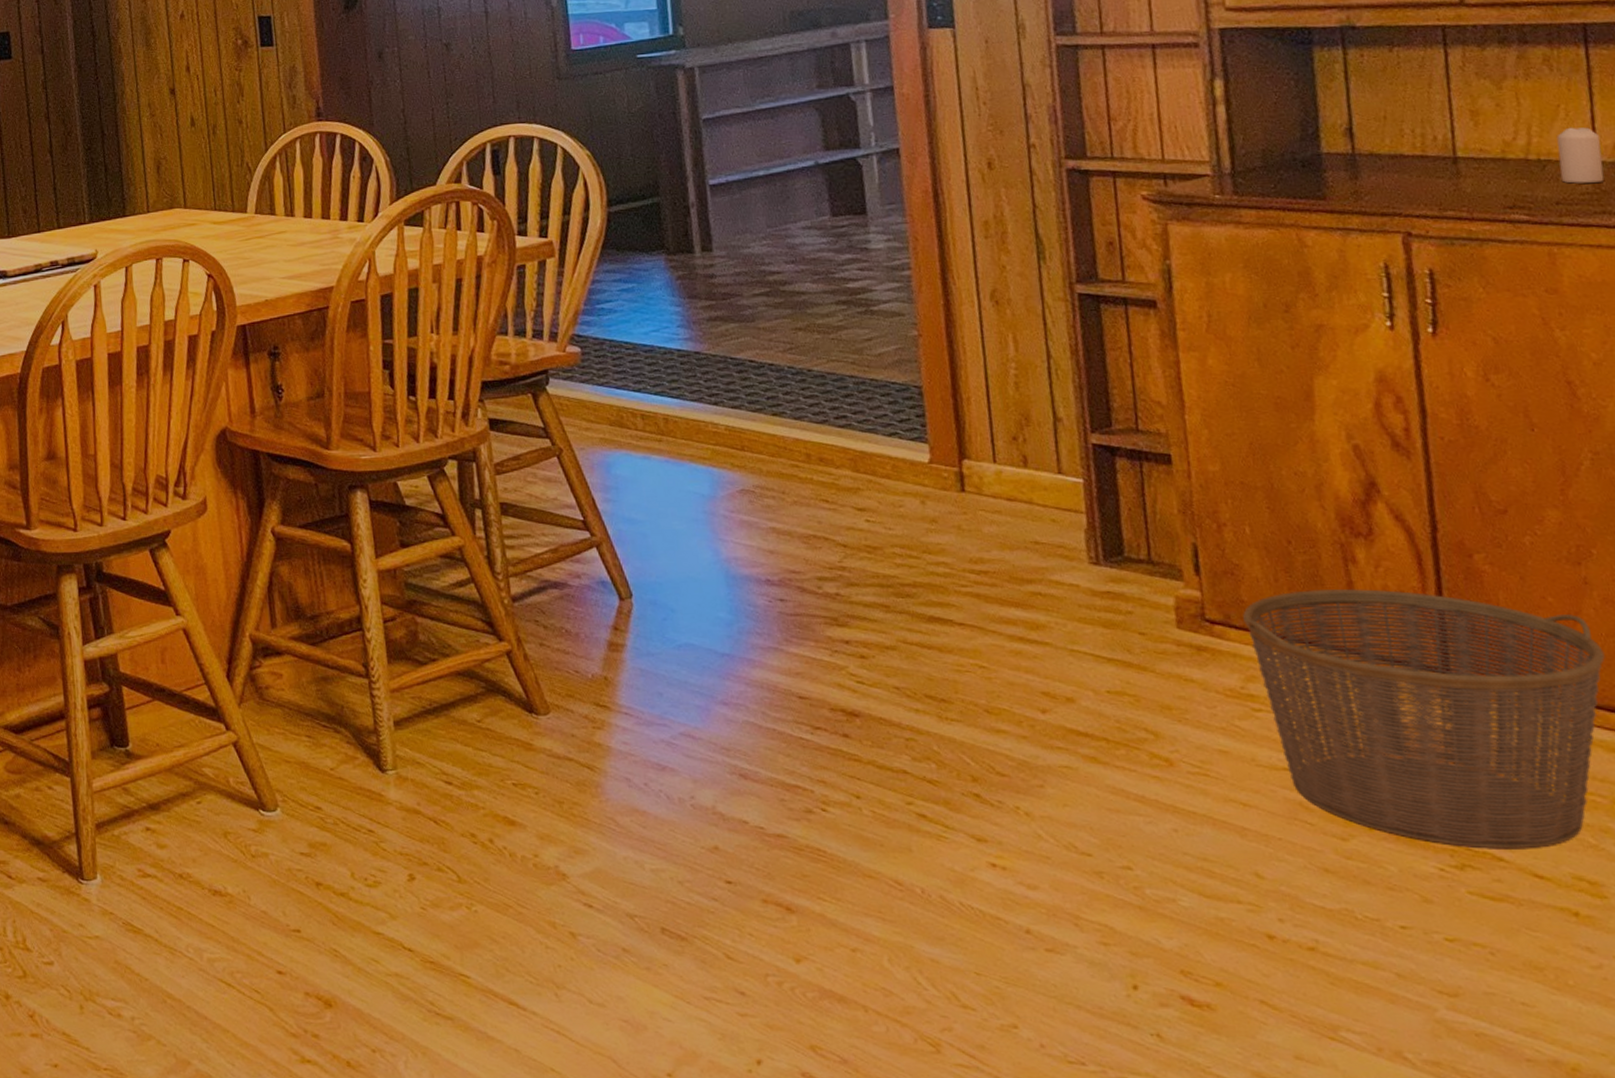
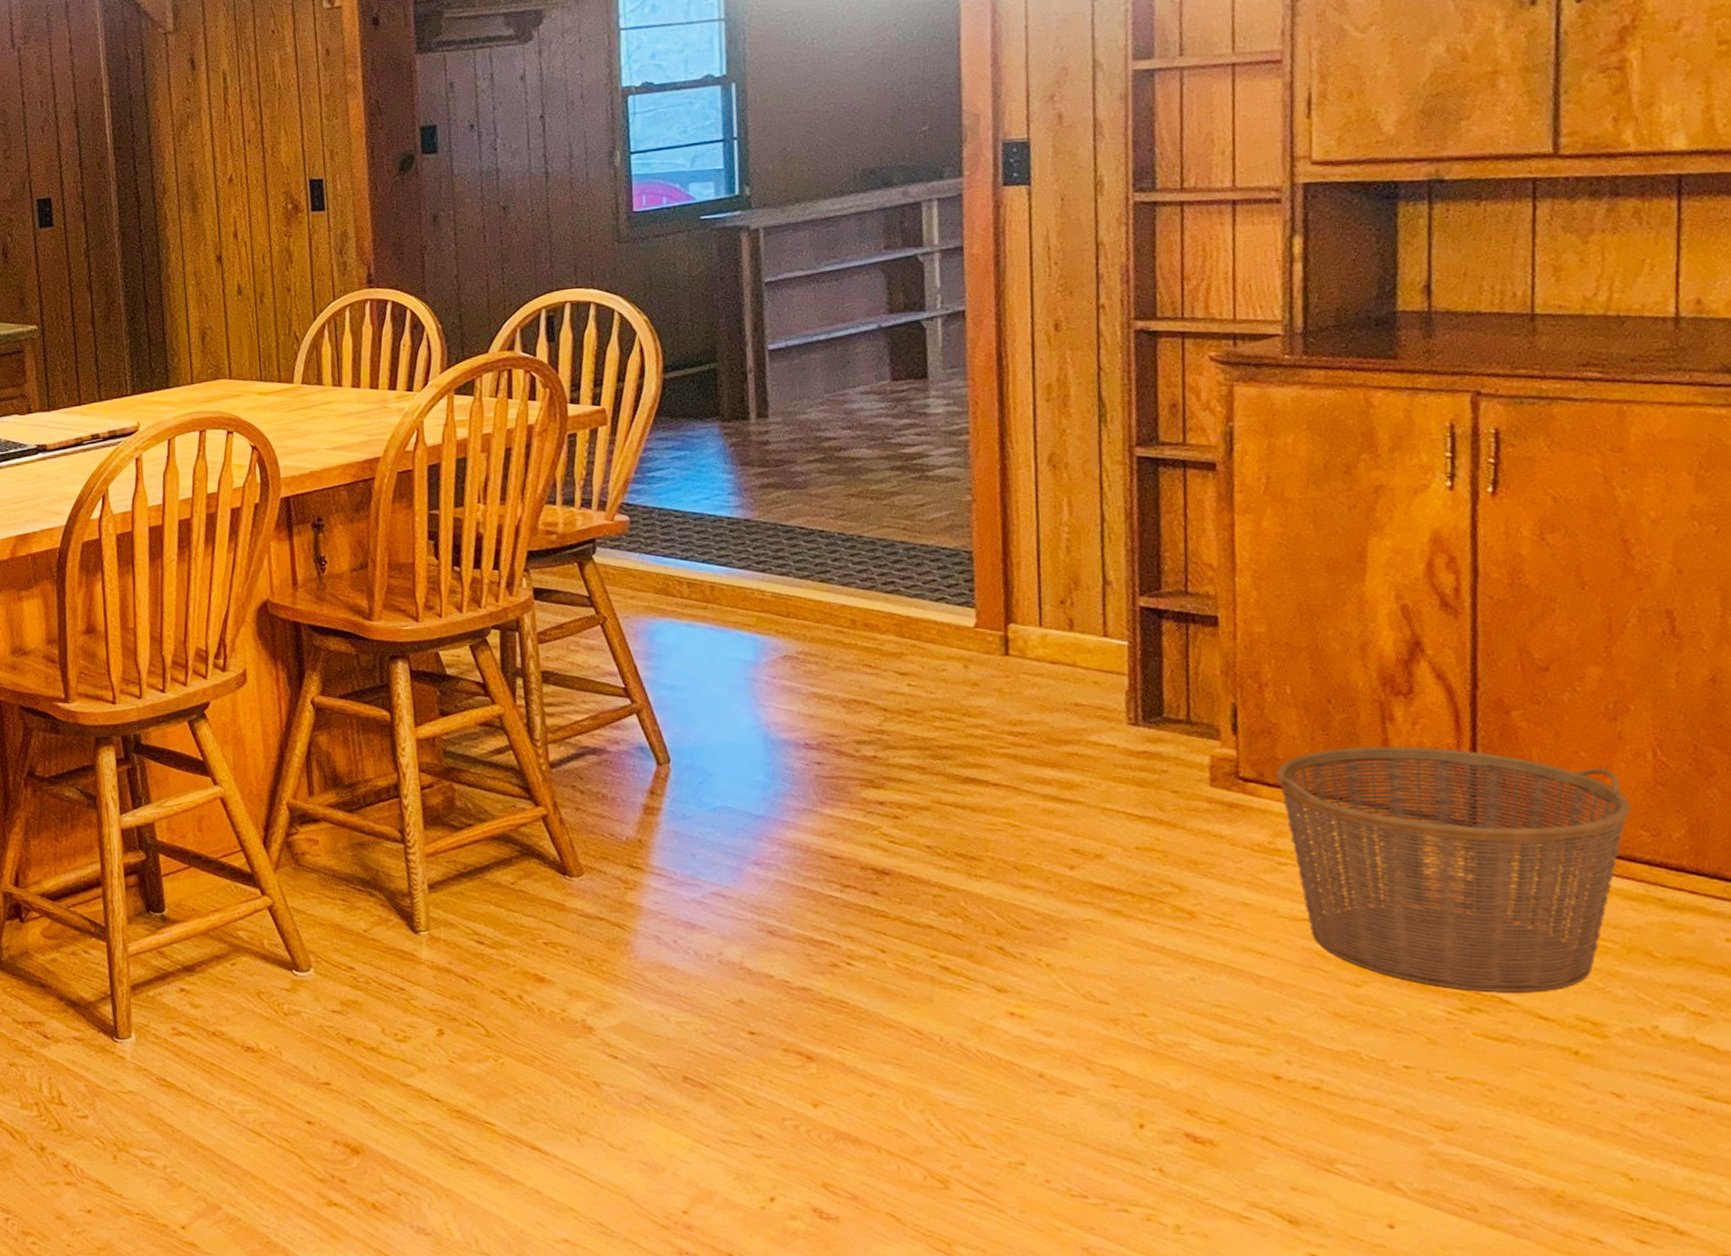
candle: present [1556,127,1605,184] -> none [1638,282,1683,340]

